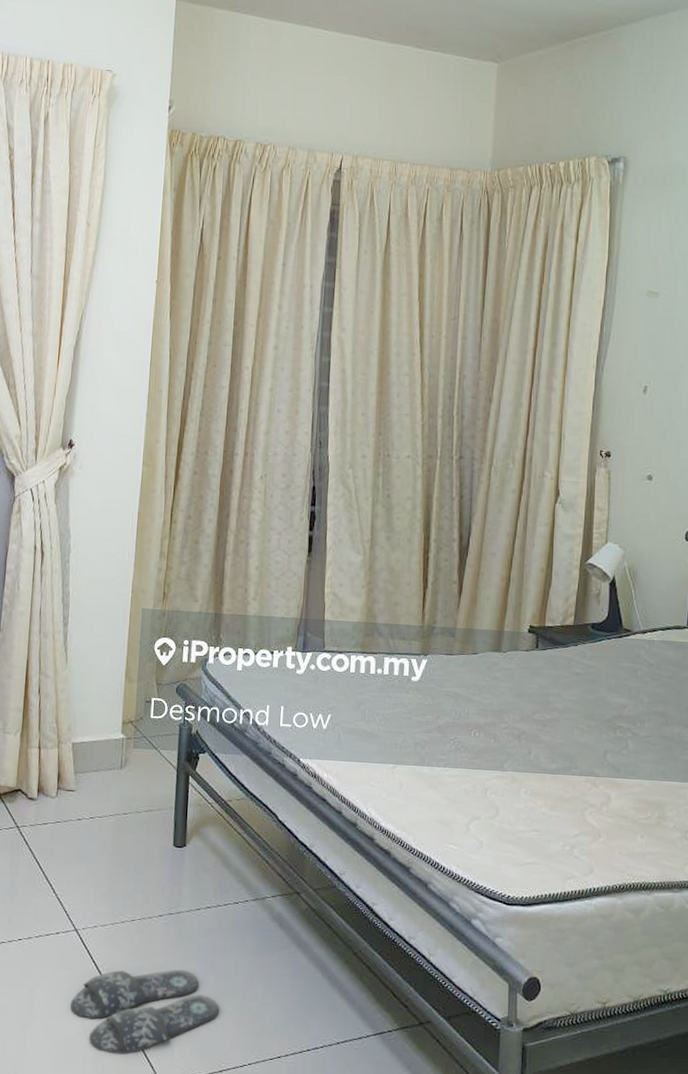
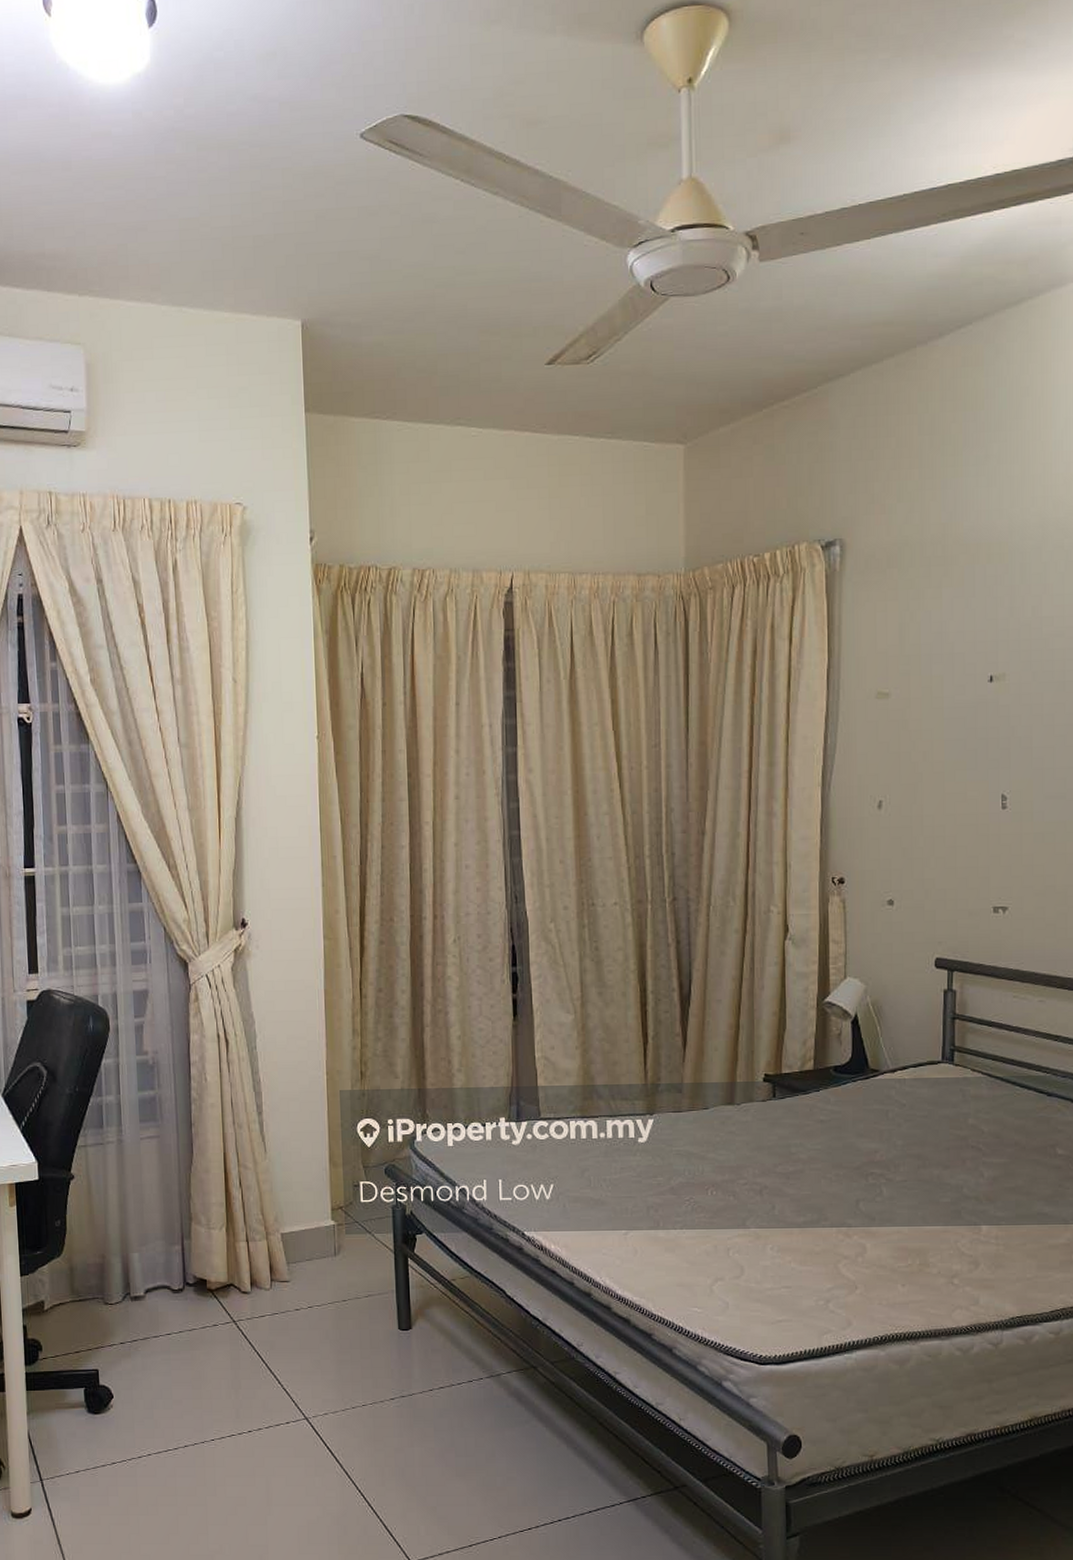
slippers: present [71,969,219,1055] -> none [309,1450,463,1535]

